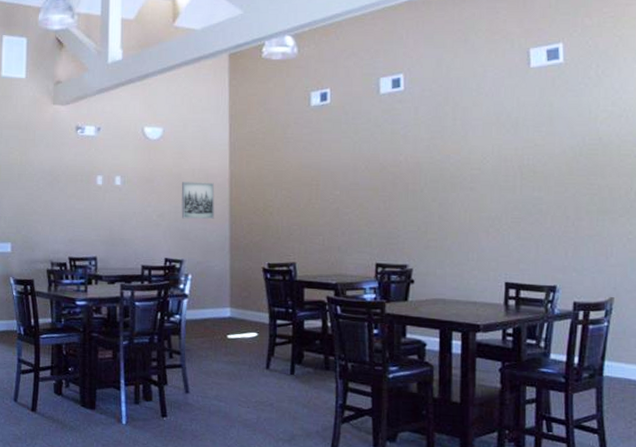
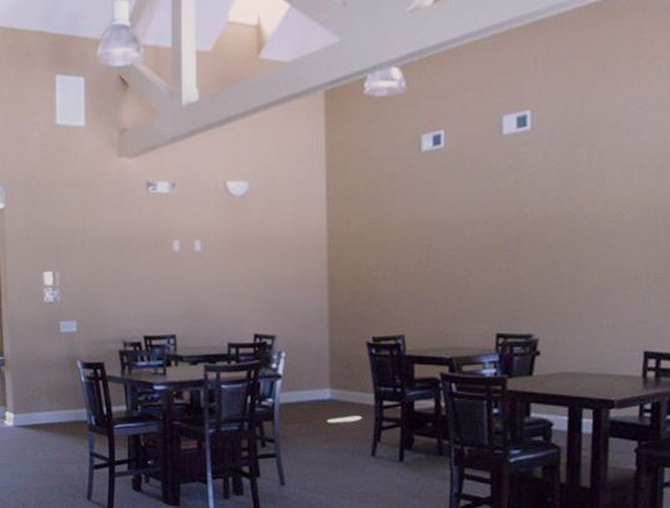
wall art: present [181,182,215,219] -> none [271,245,310,288]

